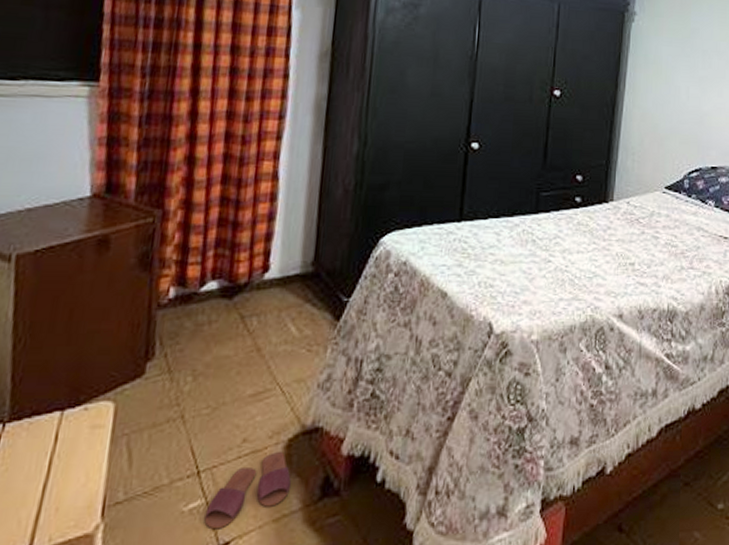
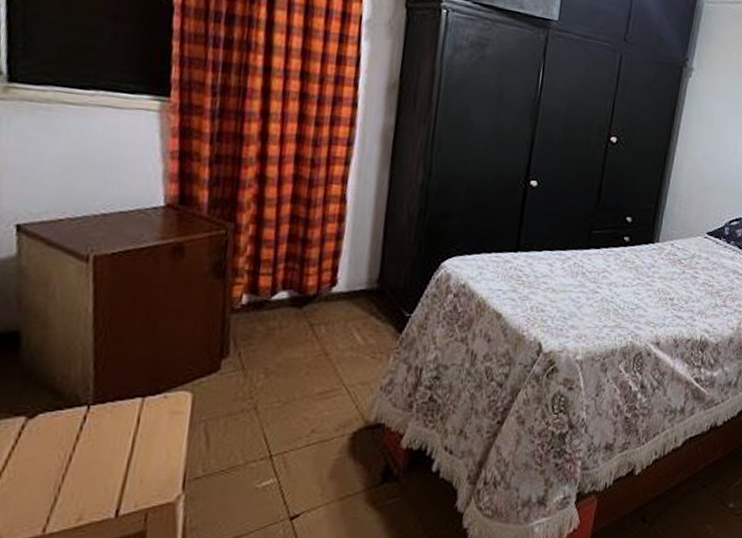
slippers: present [204,452,291,530] -> none [276,443,355,504]

